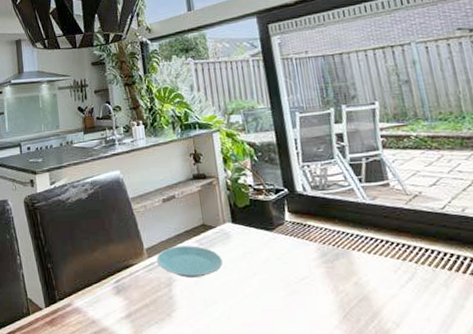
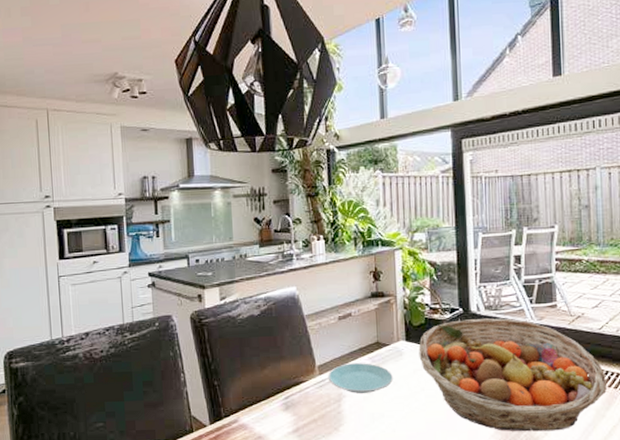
fruit basket: none [246,198,462,323] -> present [418,317,607,432]

